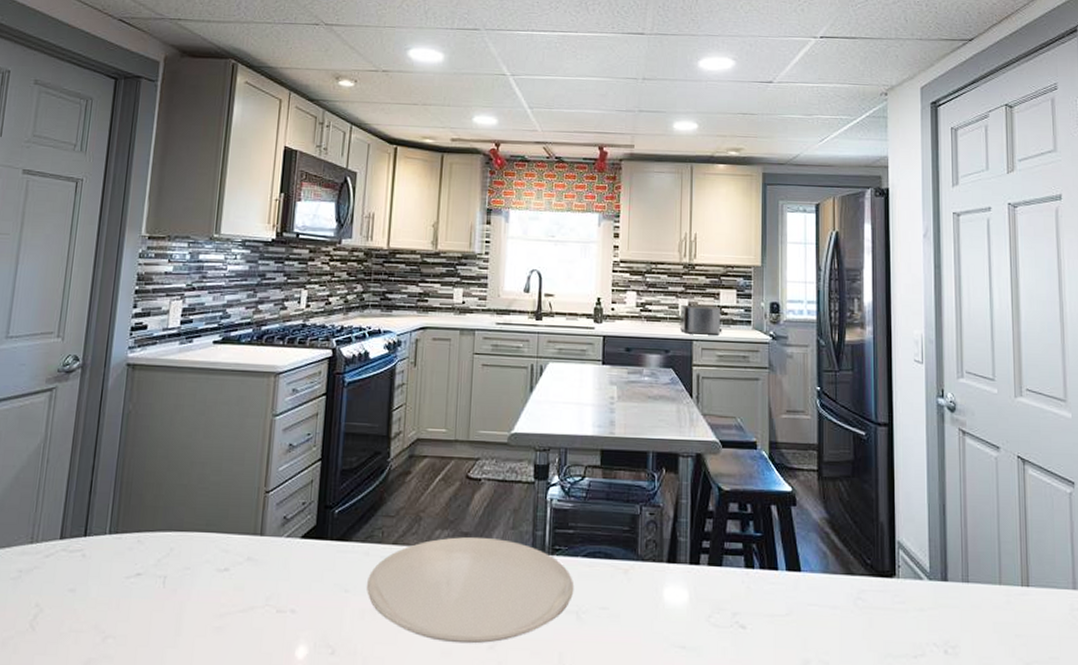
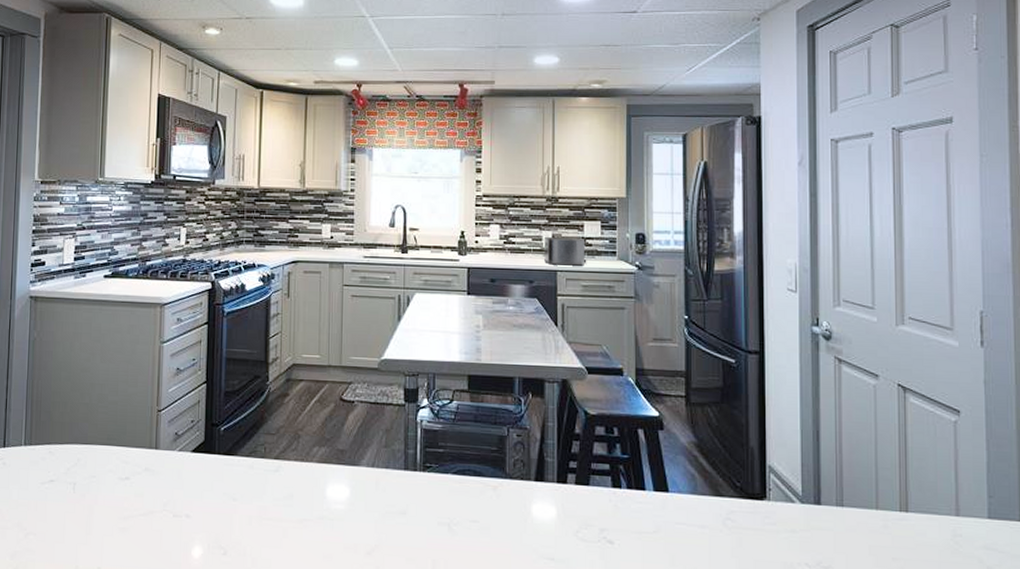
plate: present [367,536,575,644] -> none [253,453,446,550]

